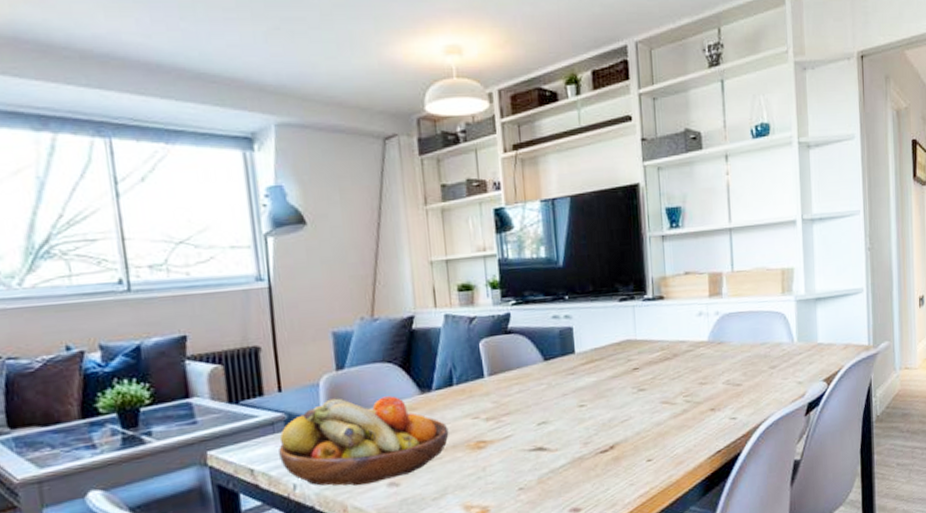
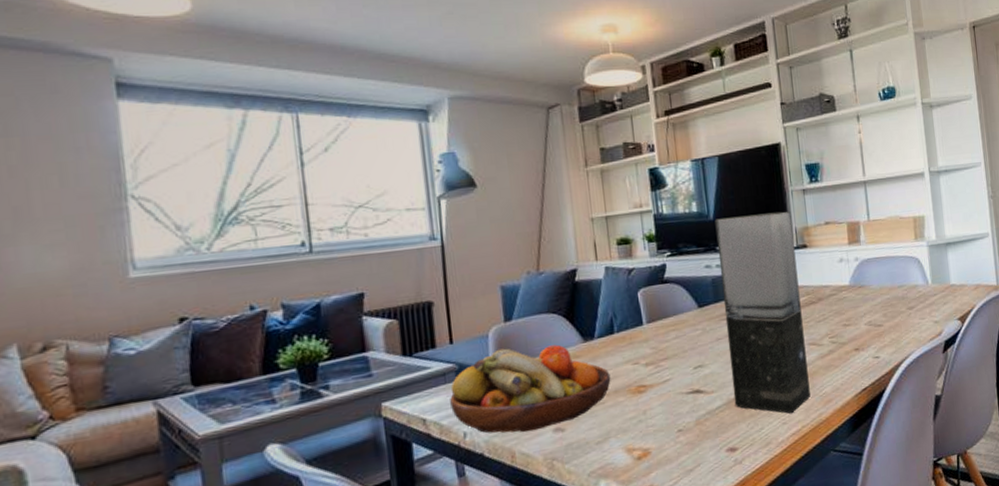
vase: none [564,259,661,475] -> present [715,211,811,414]

